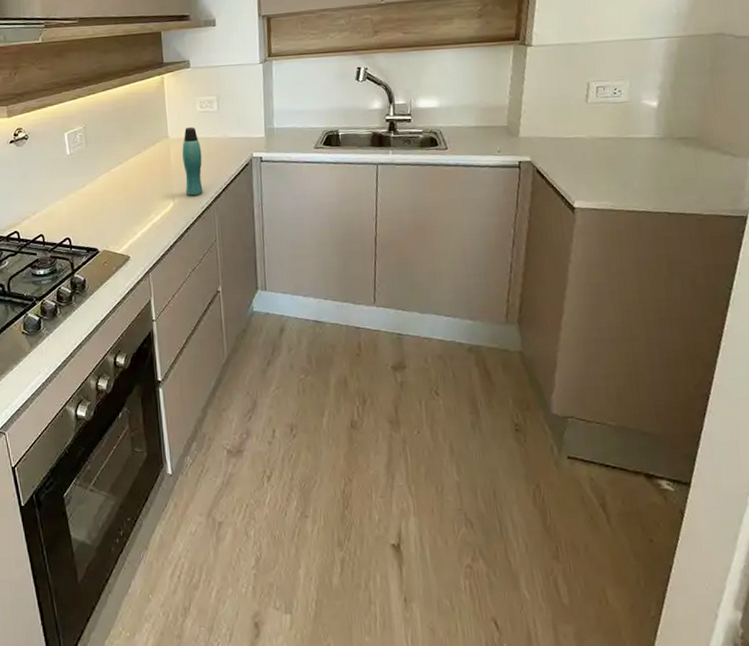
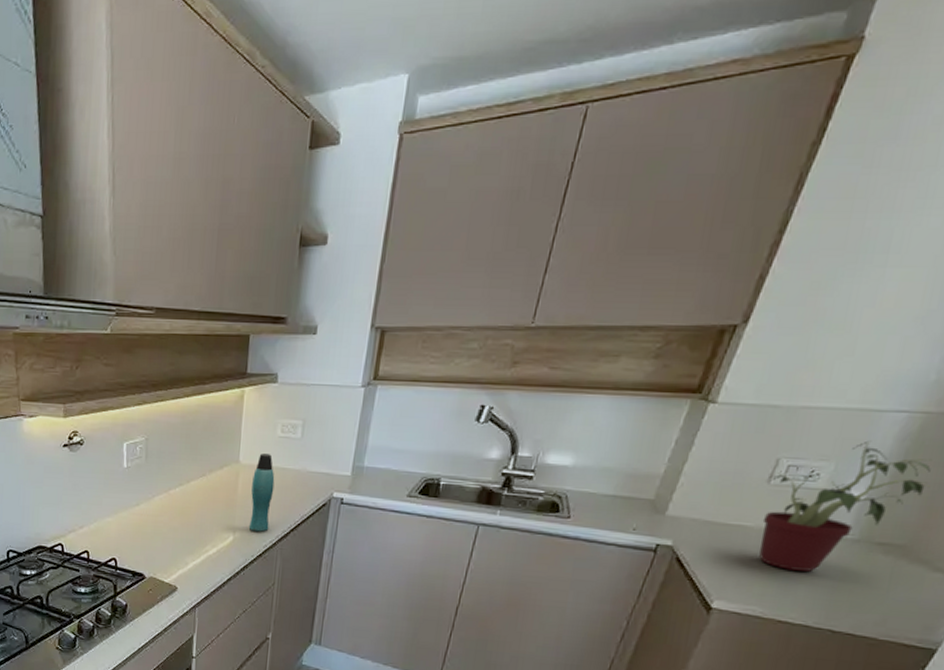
potted plant: none [586,61,700,168] -> present [759,440,933,572]

